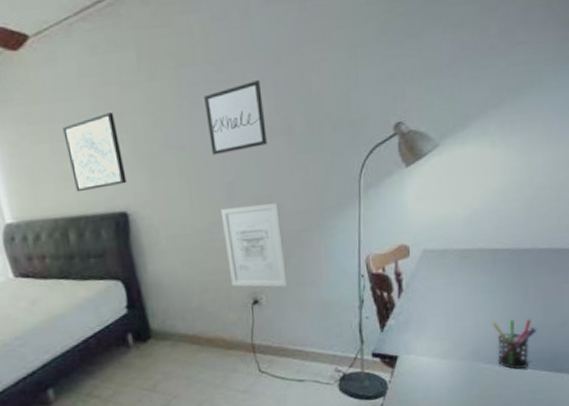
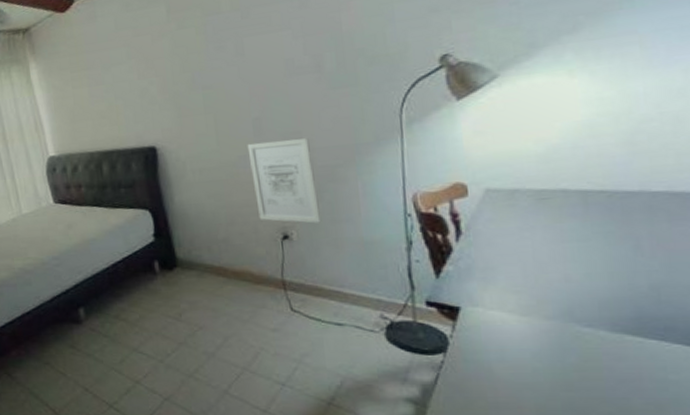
wall art: present [63,111,127,192] -> none [100,58,156,129]
wall art: present [204,80,267,156] -> none [230,22,295,94]
pen holder: present [491,319,536,369] -> none [587,275,659,338]

